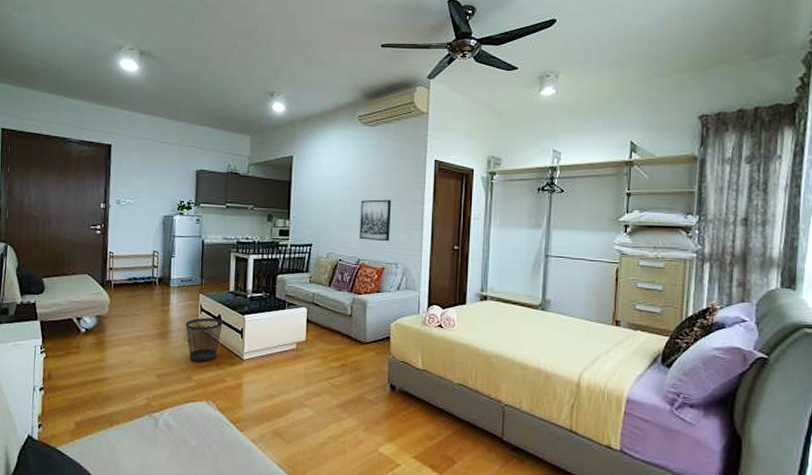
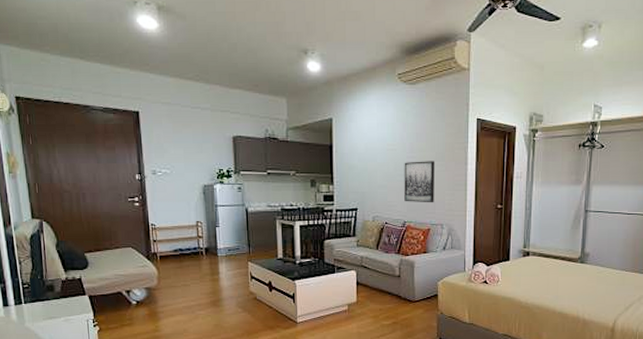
wastebasket: present [185,317,223,362] -> none [237,285,274,326]

